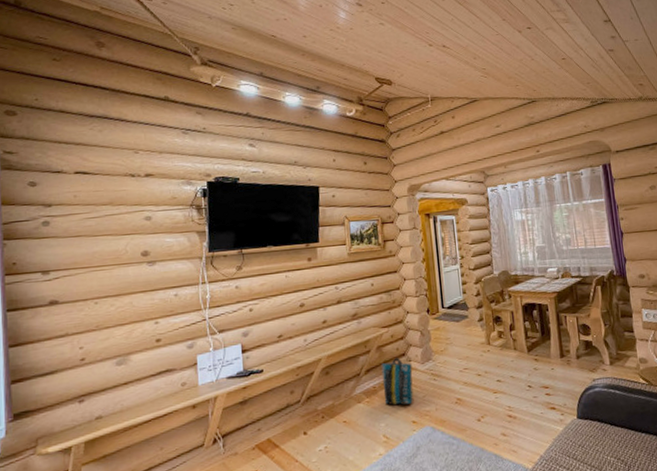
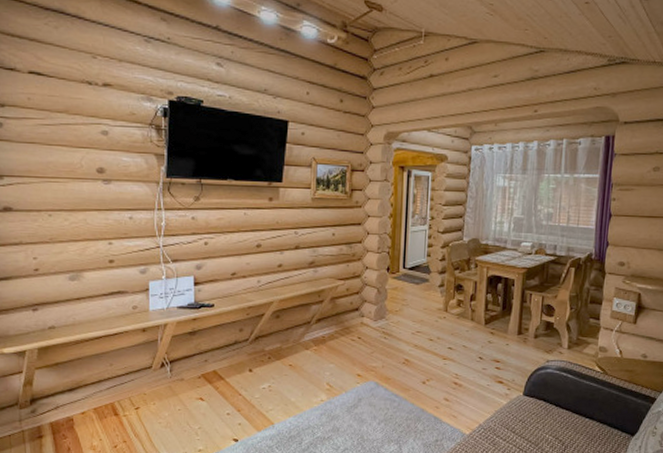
tote bag: present [381,357,414,405] -> none [332,310,364,358]

